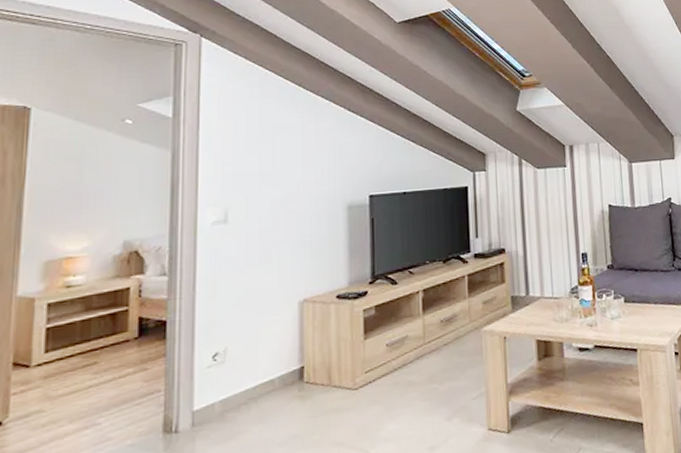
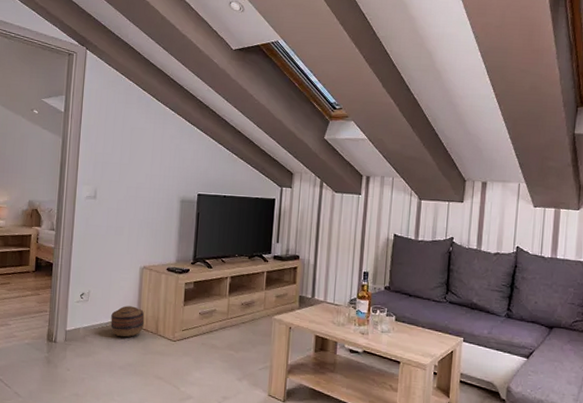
basket: none [261,355,311,402] -> present [110,305,145,338]

